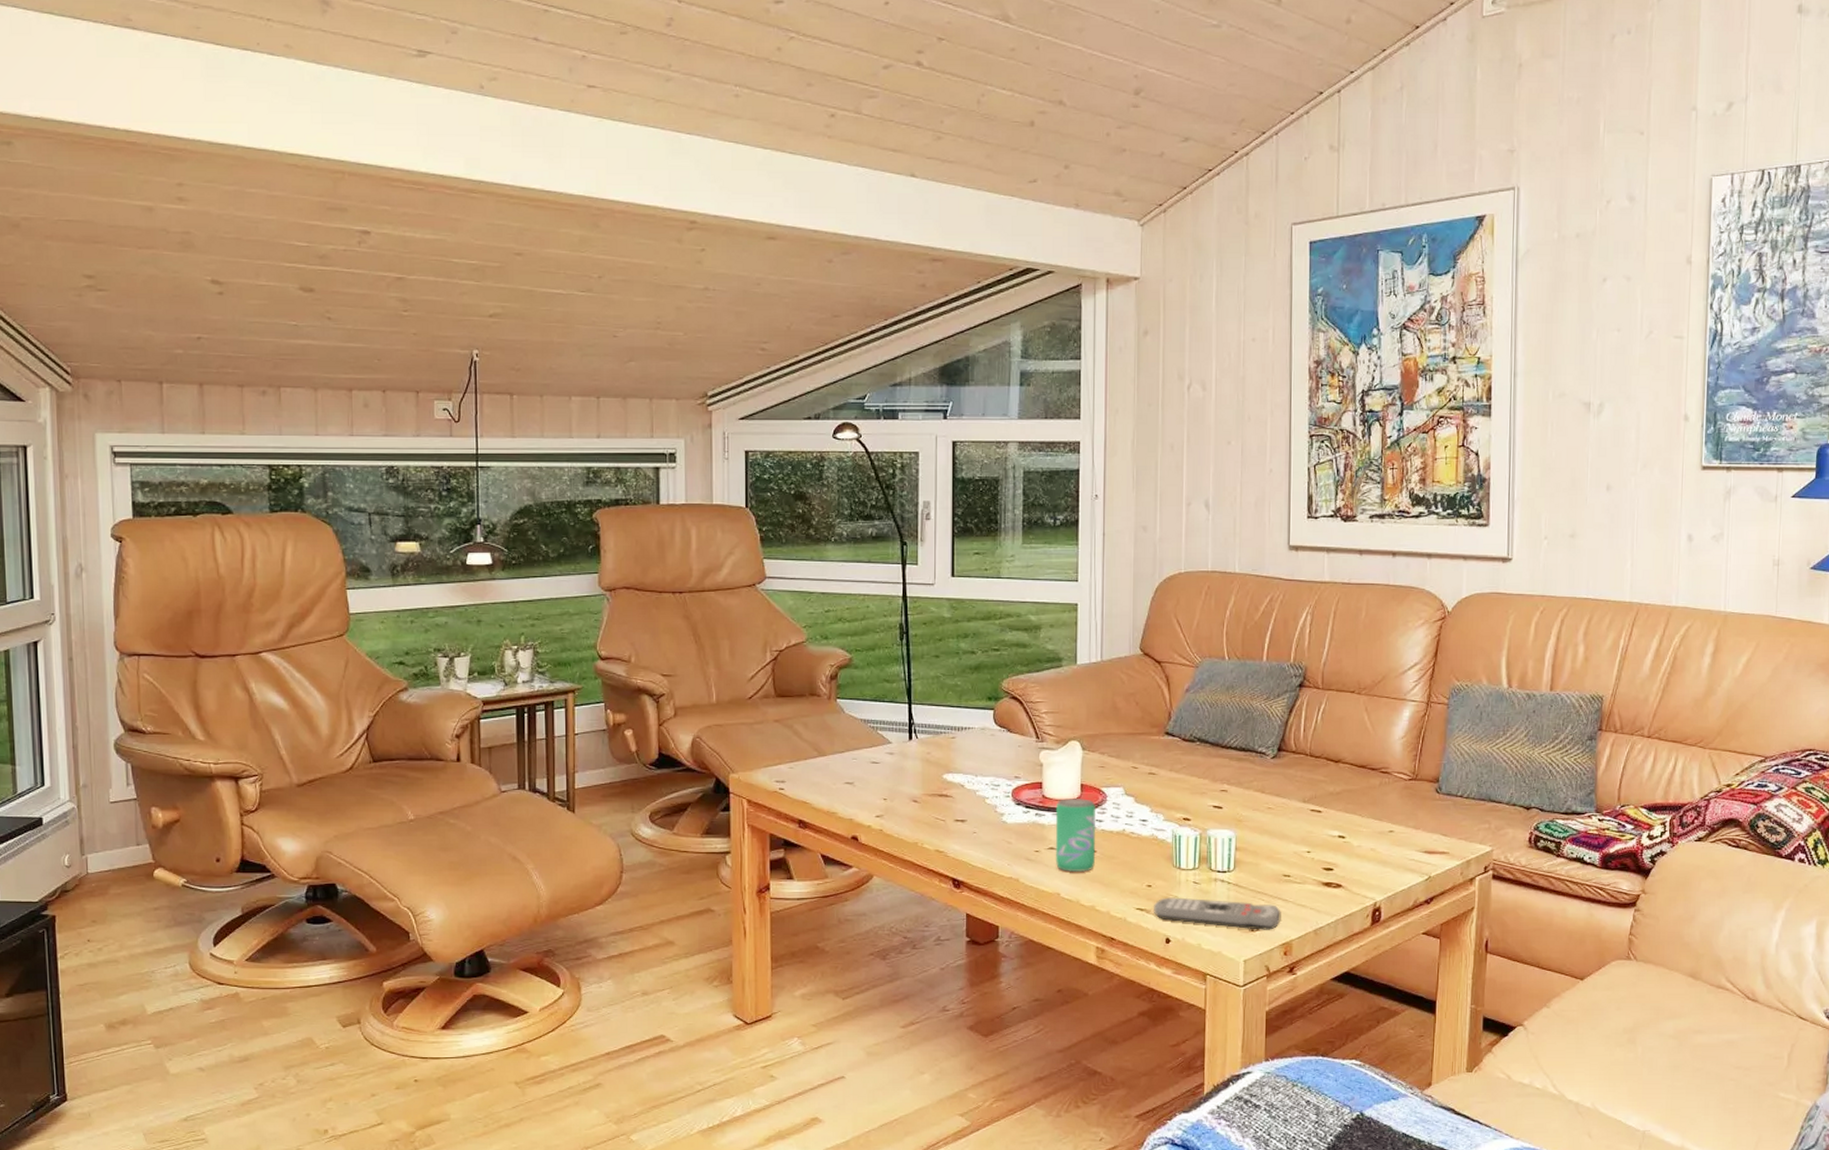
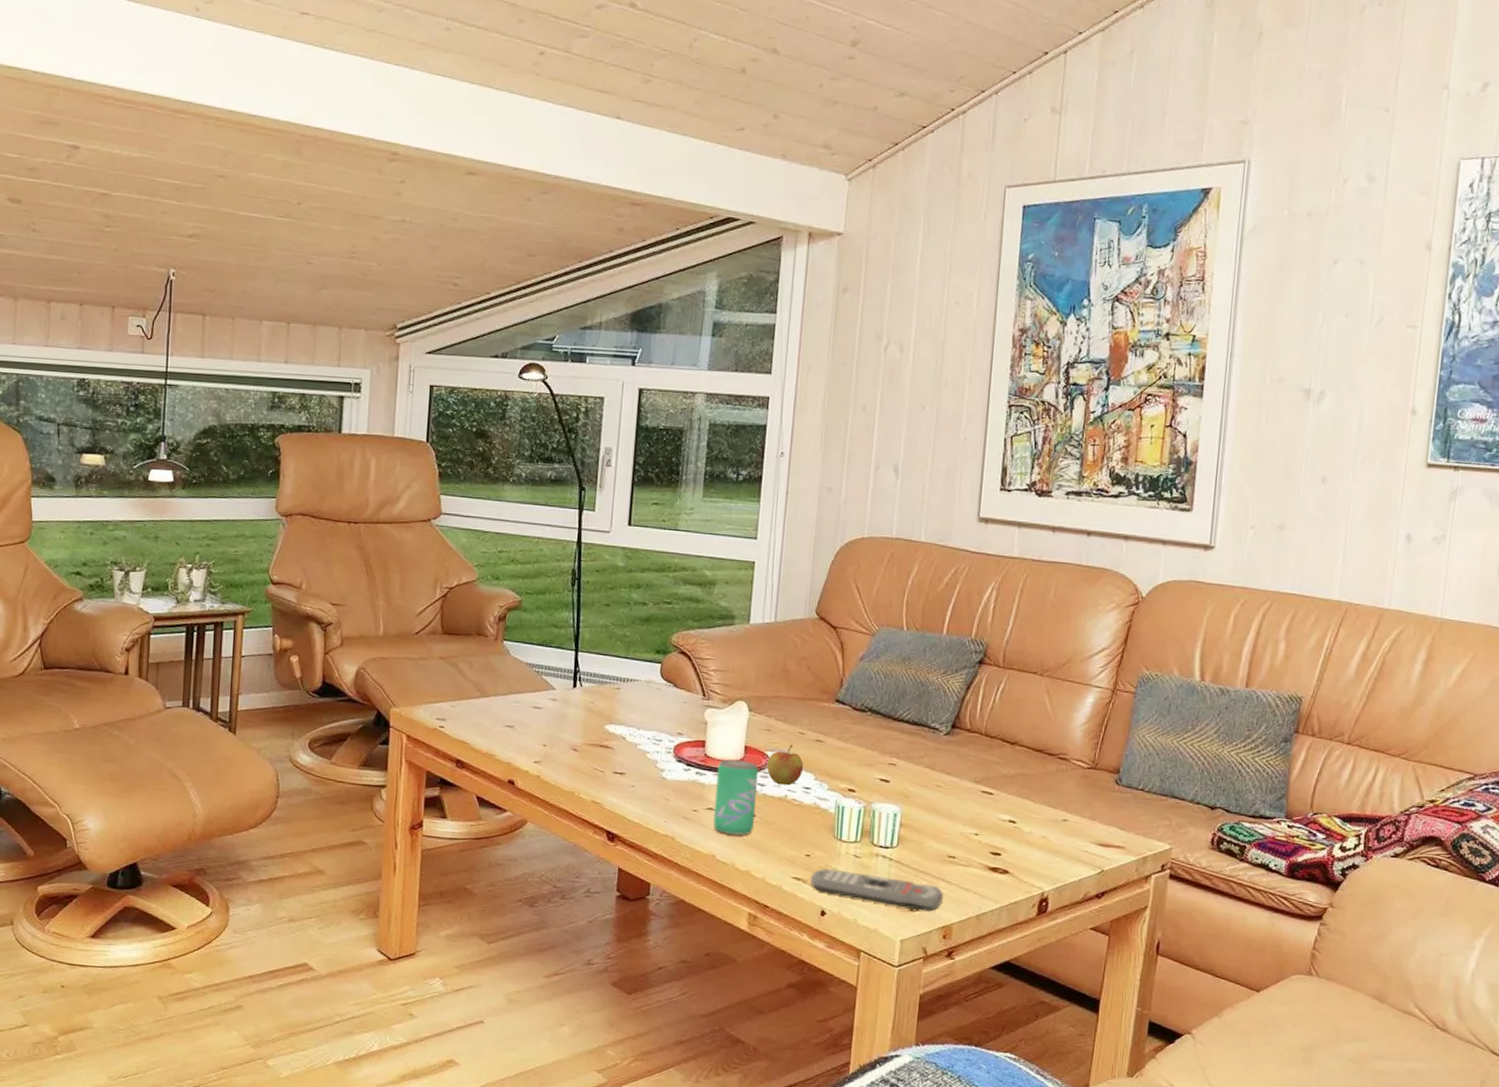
apple: none [1103,779,1139,820] -> present [766,744,804,786]

